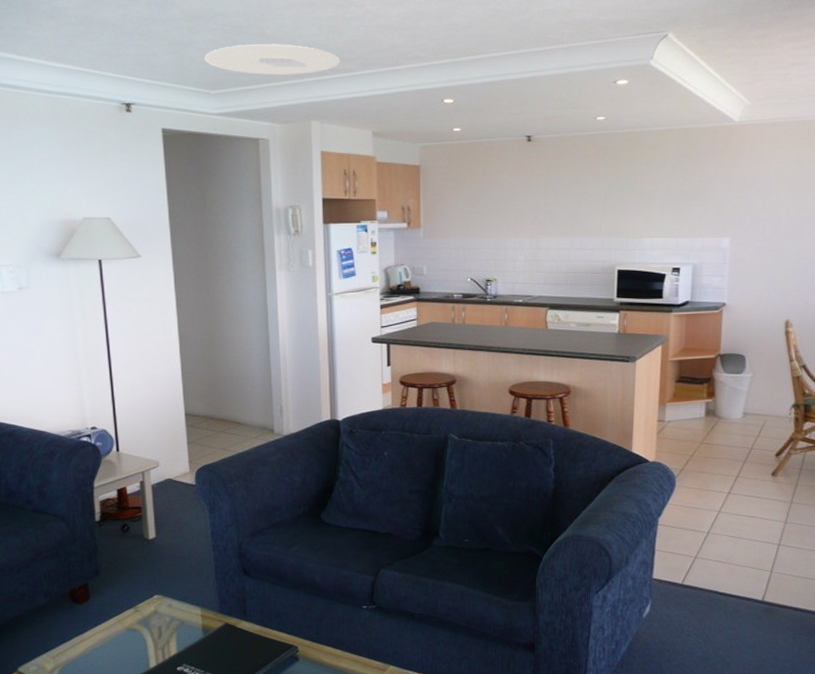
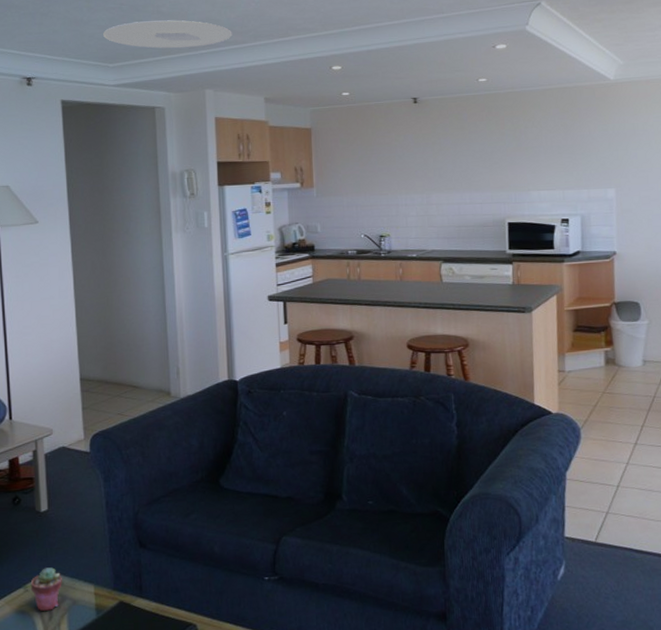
potted succulent: none [140,590,171,629] -> present [30,567,62,611]

